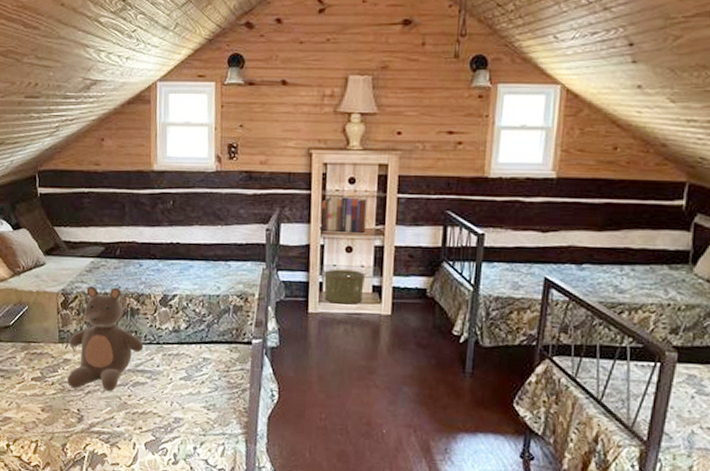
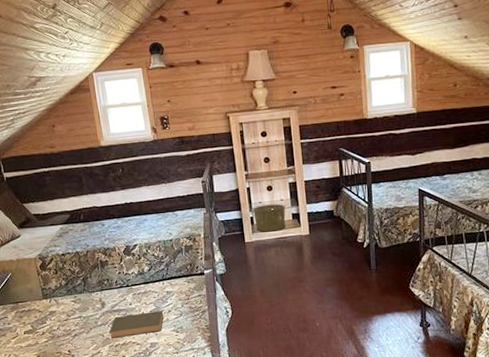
teddy bear: present [66,286,144,392] -> none [52,246,116,335]
book: none [129,378,196,406] -> present [109,311,164,338]
books: present [321,195,368,234] -> none [243,145,280,177]

